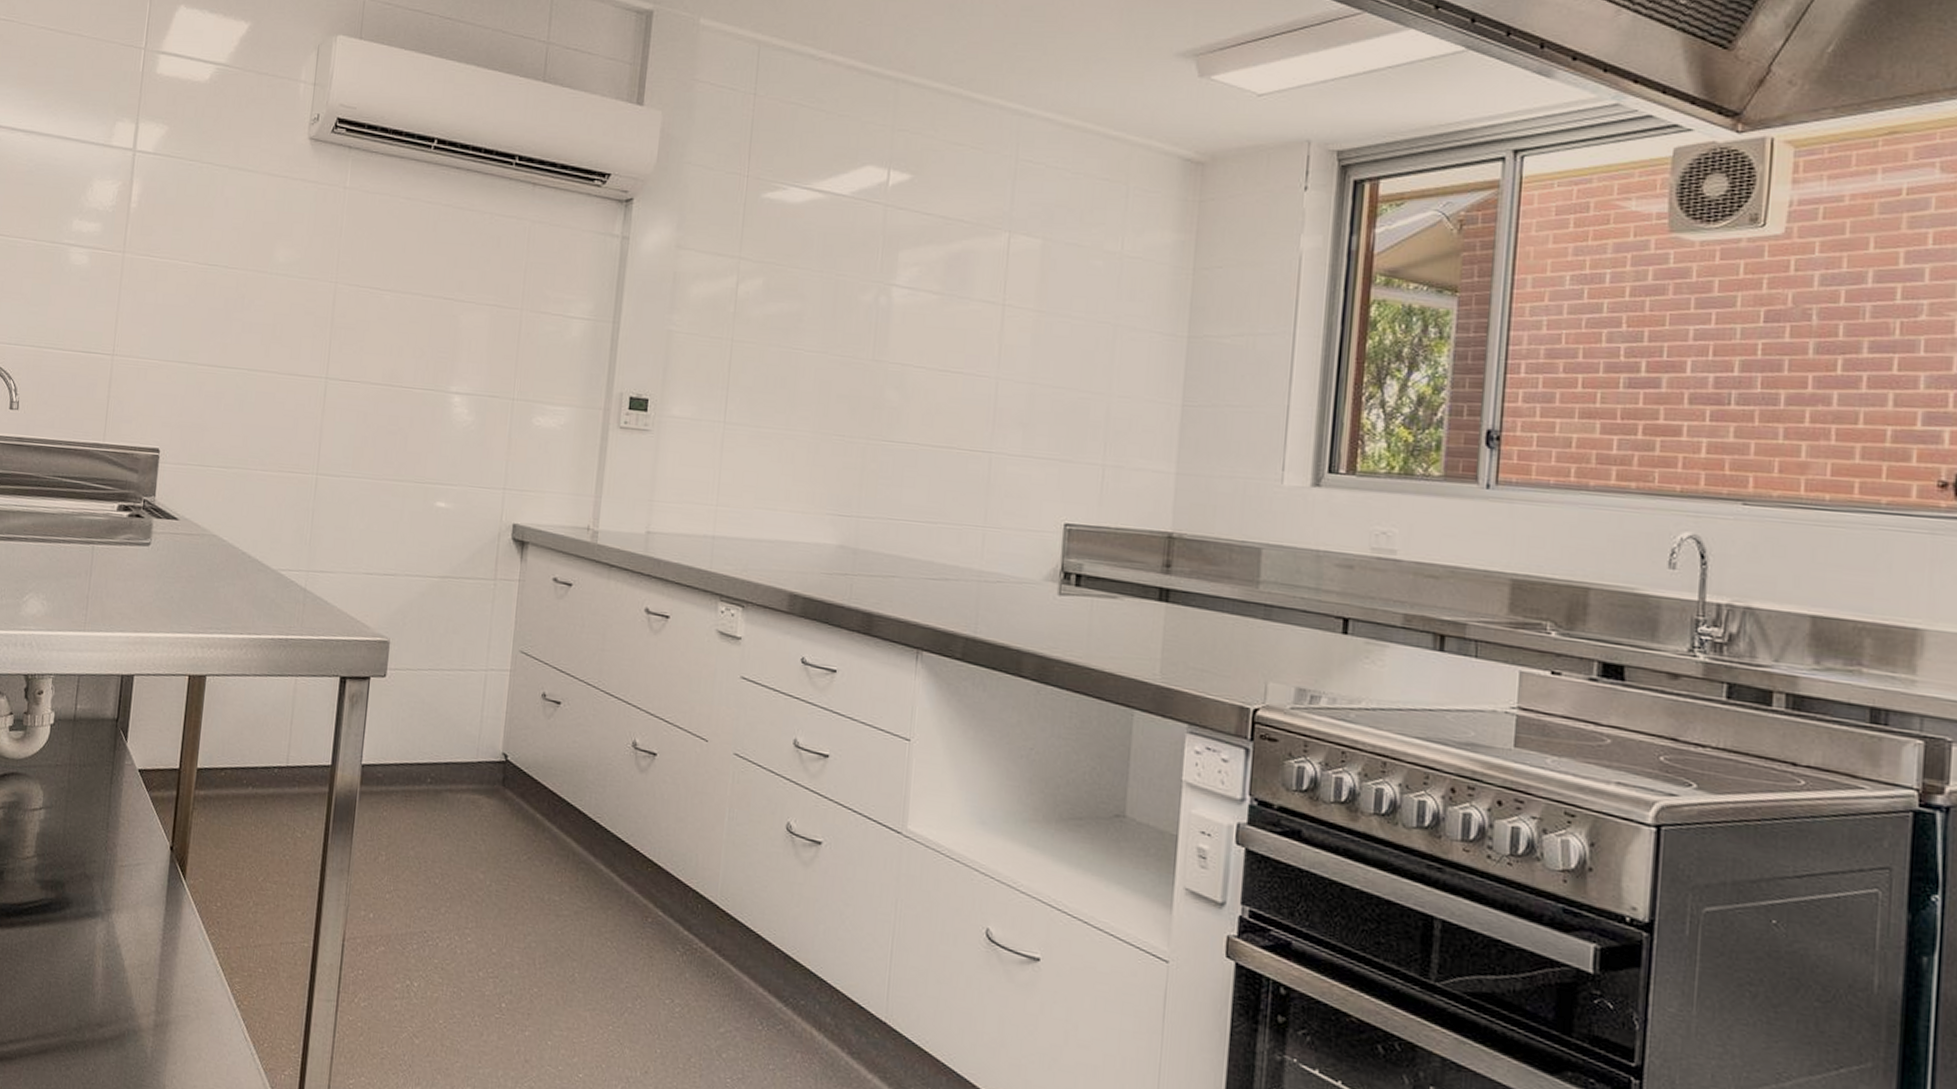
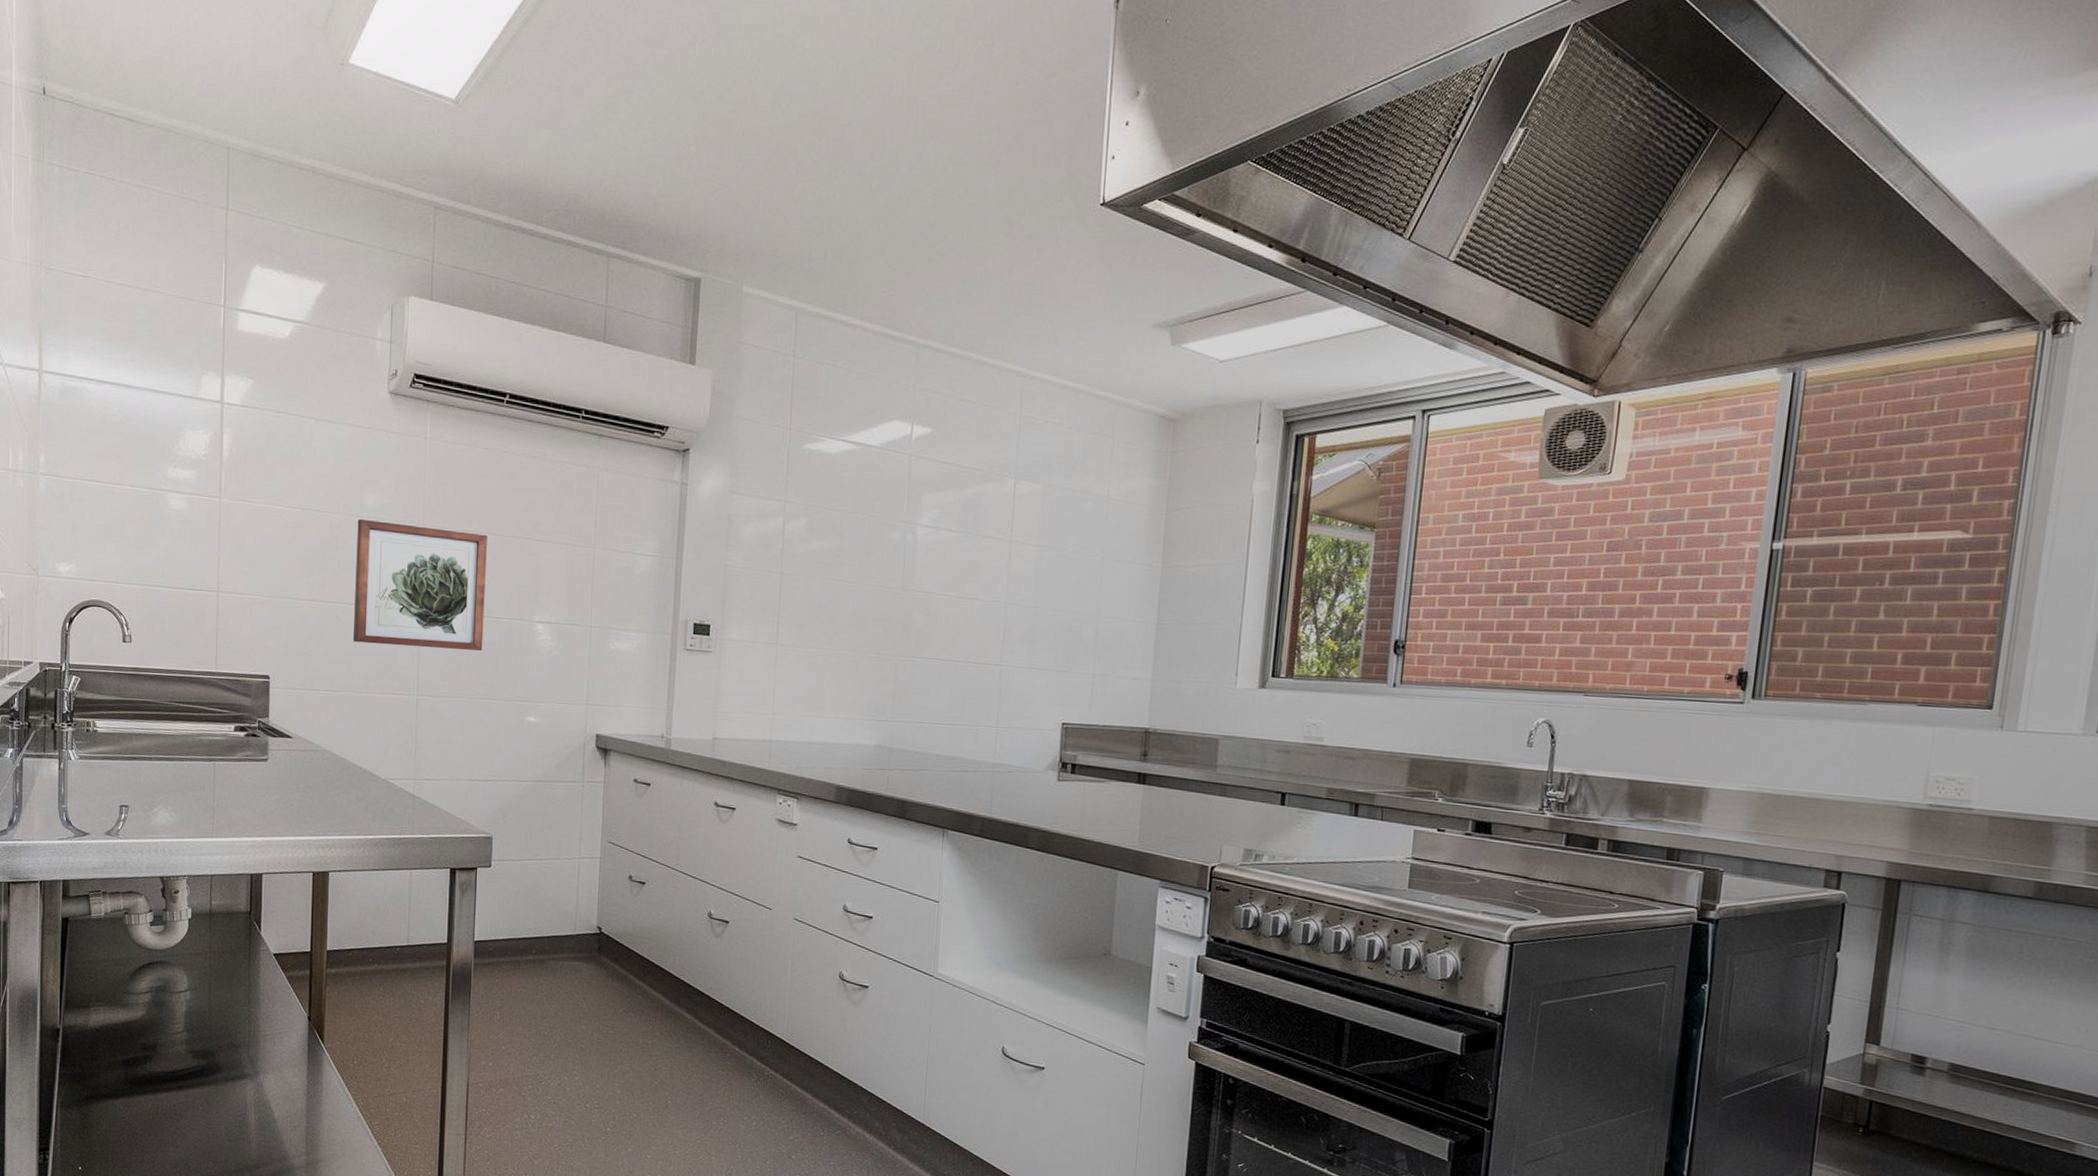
wall art: none [252,275,405,425] -> present [353,518,487,651]

